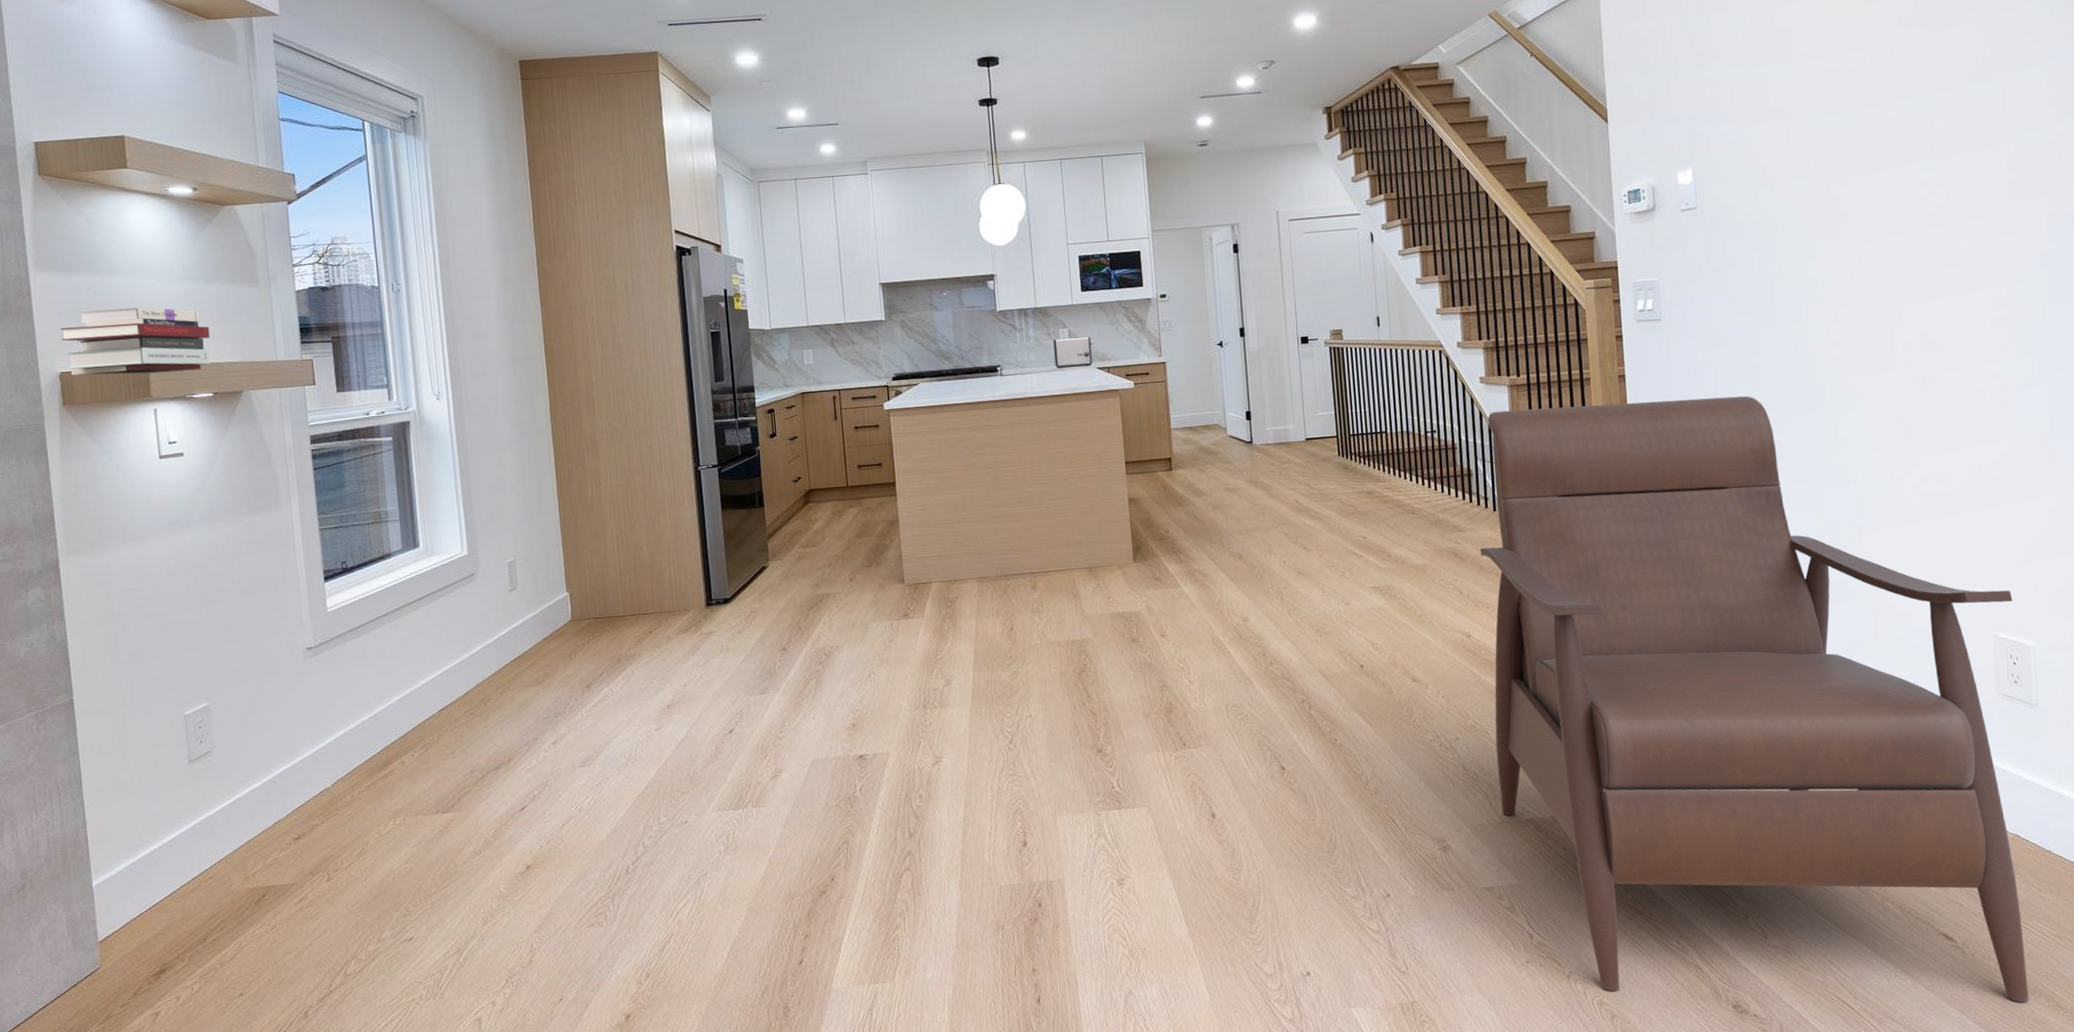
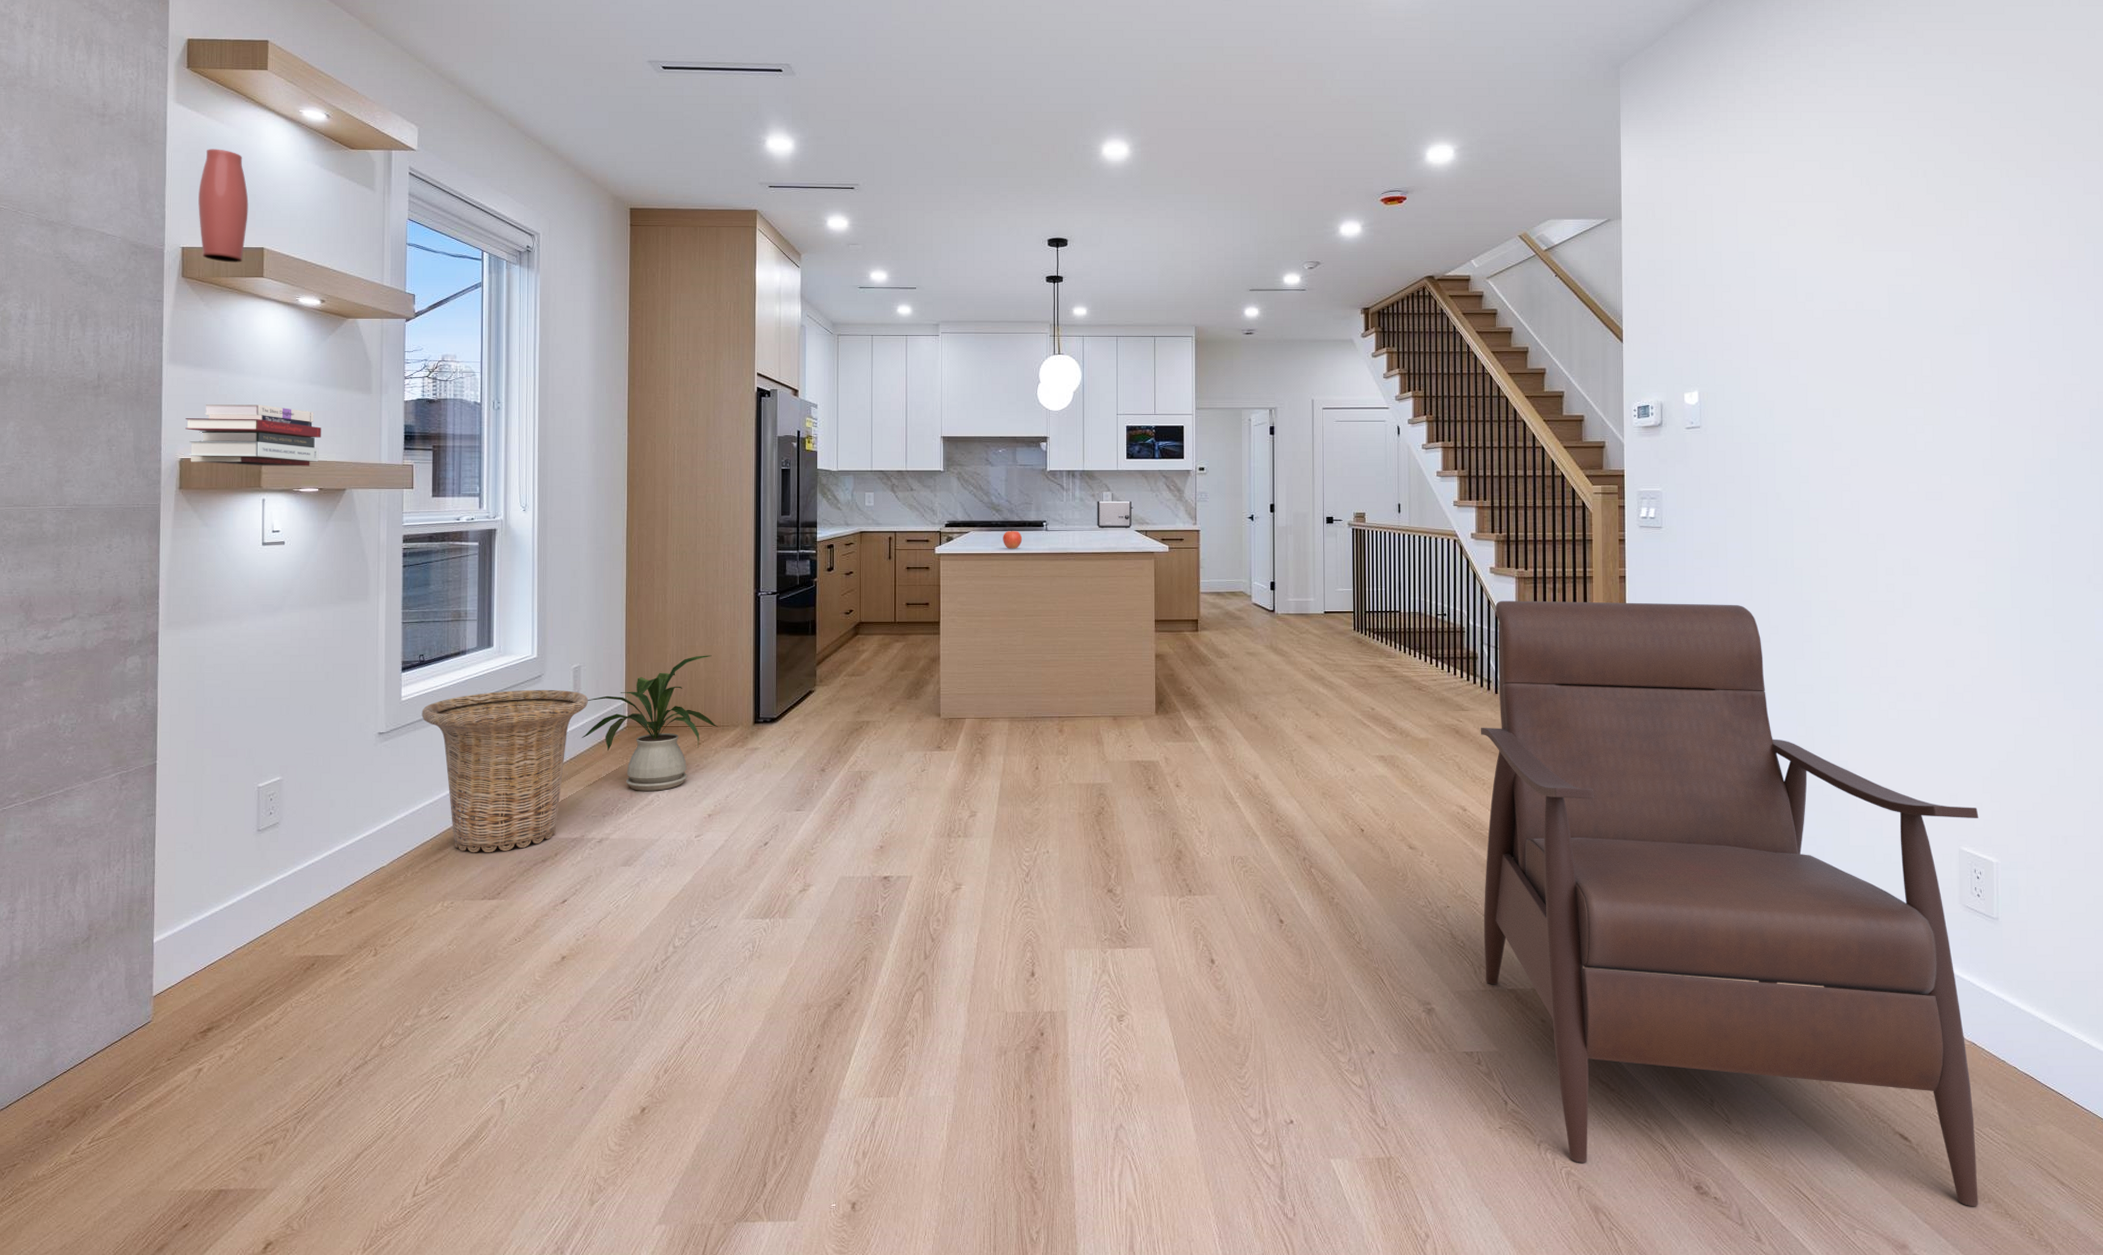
vase: none [45,30,103,155] -> present [198,149,249,263]
basket: none [350,587,527,766] -> present [421,689,588,853]
house plant: none [523,537,669,687] -> present [581,655,719,791]
fruit: none [955,378,977,399] -> present [1003,530,1023,549]

